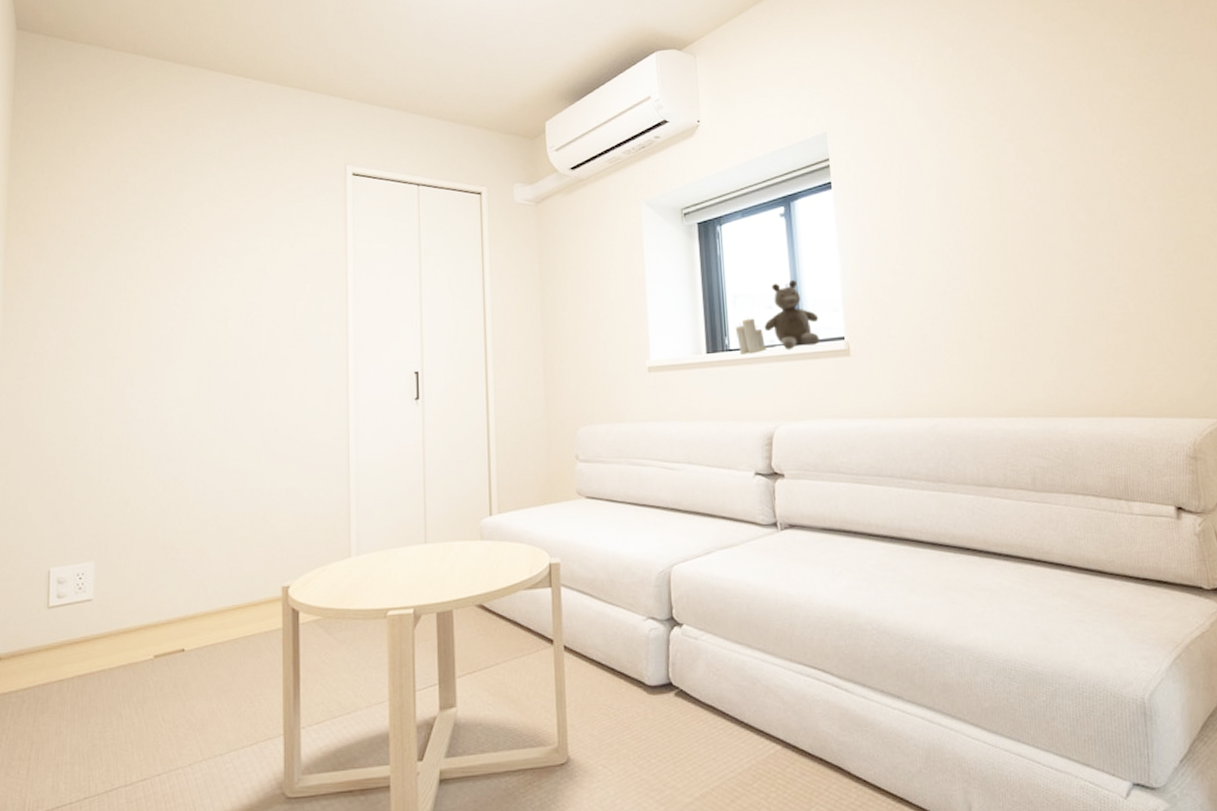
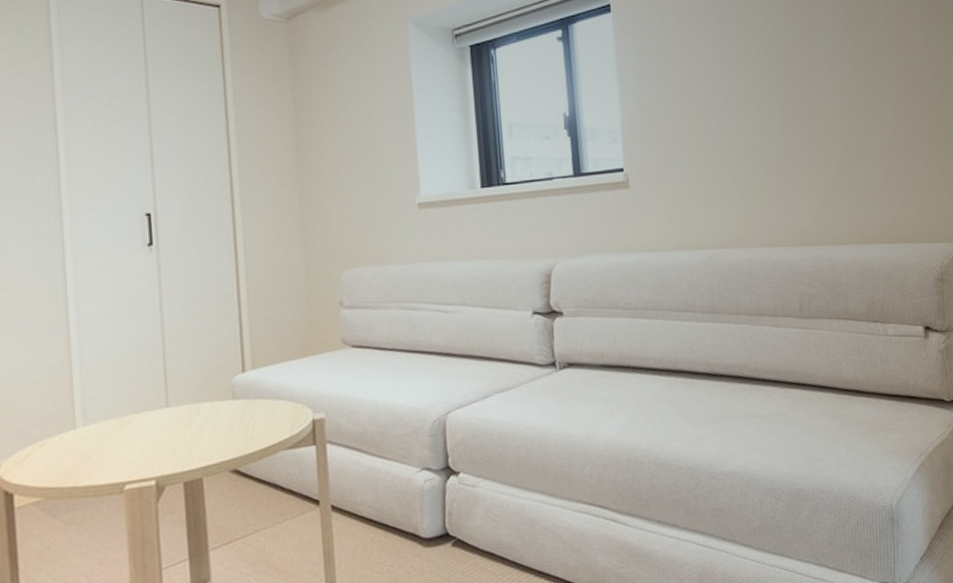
candle: present [735,317,767,354] -> none [511,148,545,188]
teddy bear: present [764,279,820,351] -> none [541,108,598,183]

